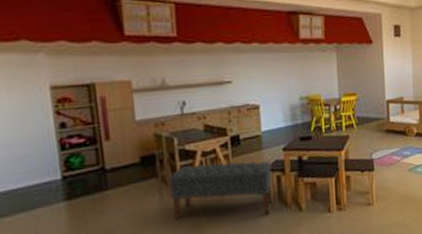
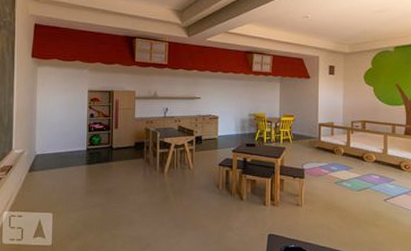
bench: present [168,161,272,219] -> none [150,153,223,199]

